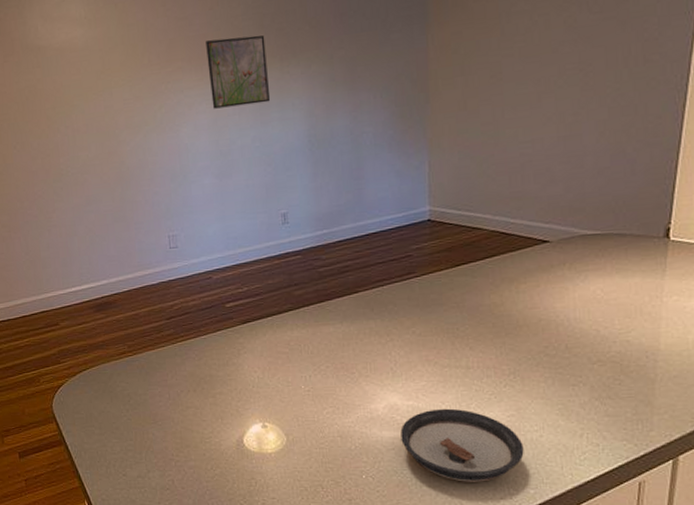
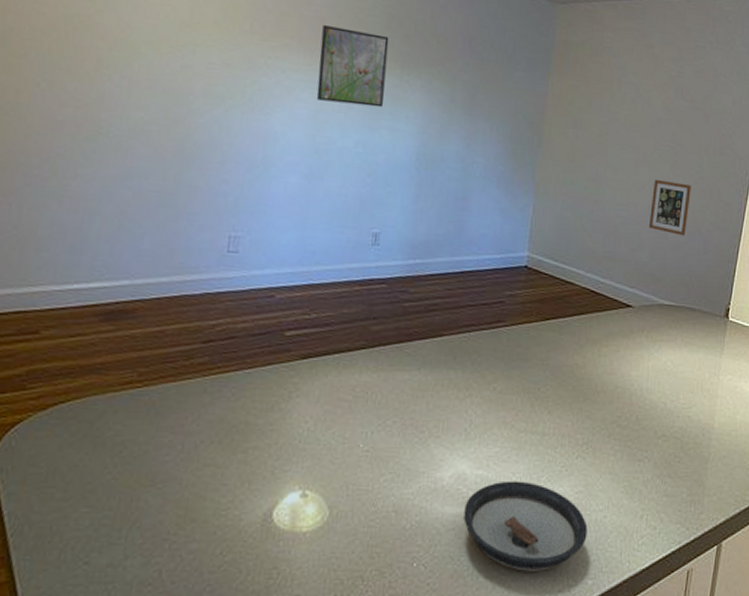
picture frame: none [559,105,610,162] -> present [648,179,691,236]

